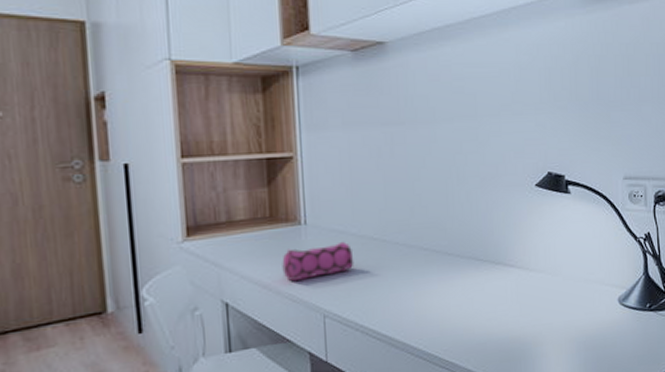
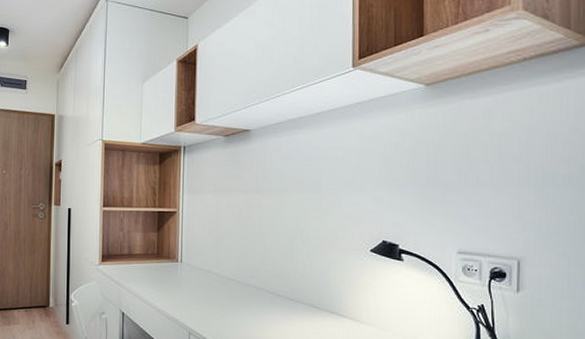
pencil case: present [282,241,354,281] -> none [162,278,215,303]

